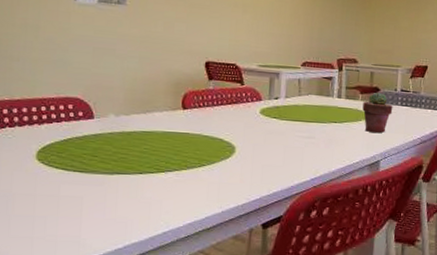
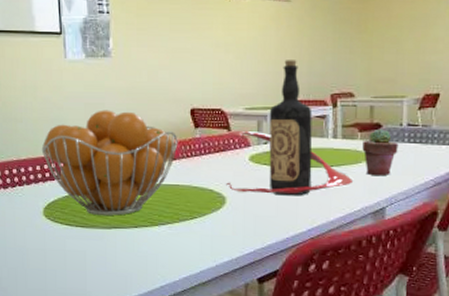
fruit basket: none [39,55,191,161] -> present [41,110,178,216]
bottle: none [236,25,354,148] -> present [226,60,354,196]

